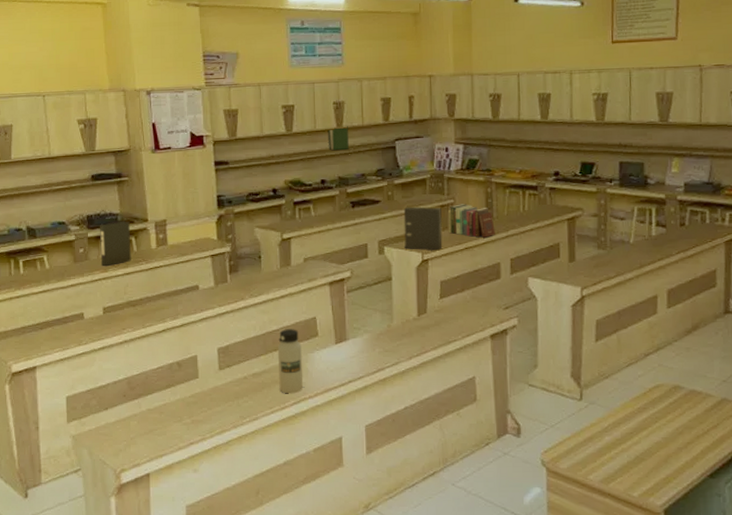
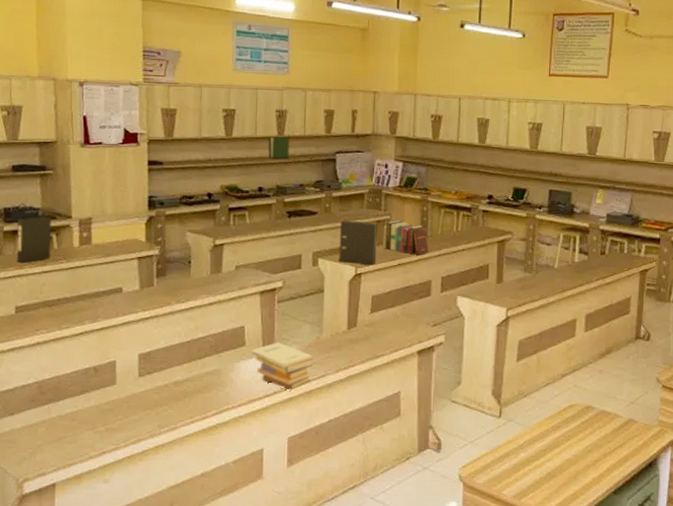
water bottle: present [277,329,303,394] -> none [201,337,228,404]
books: none [322,331,385,379] -> present [249,342,313,390]

